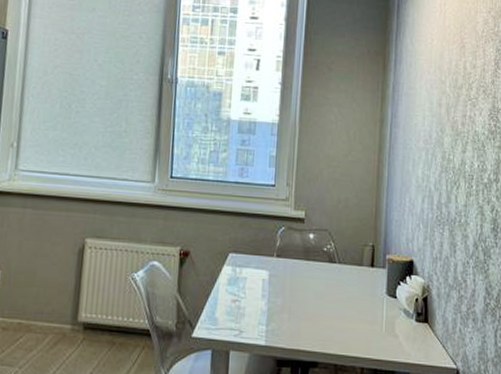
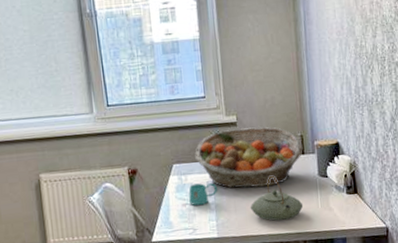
mug: none [240,279,273,305] -> present [188,183,217,206]
fruit basket: none [254,225,373,297] -> present [195,127,303,189]
teapot: none [306,284,366,339] -> present [250,175,304,221]

